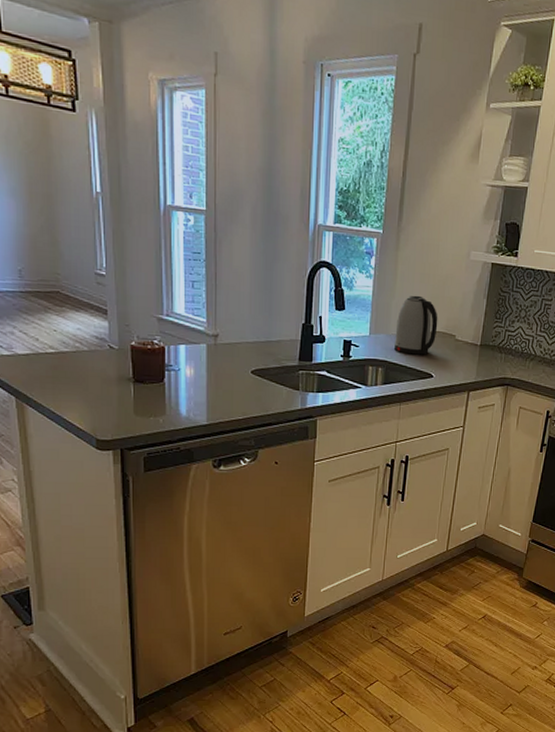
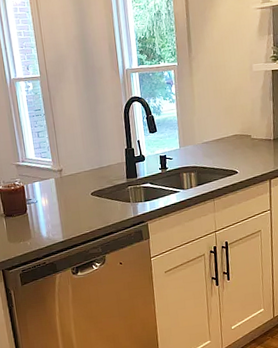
kettle: present [394,295,438,355] -> none [200,108,235,158]

